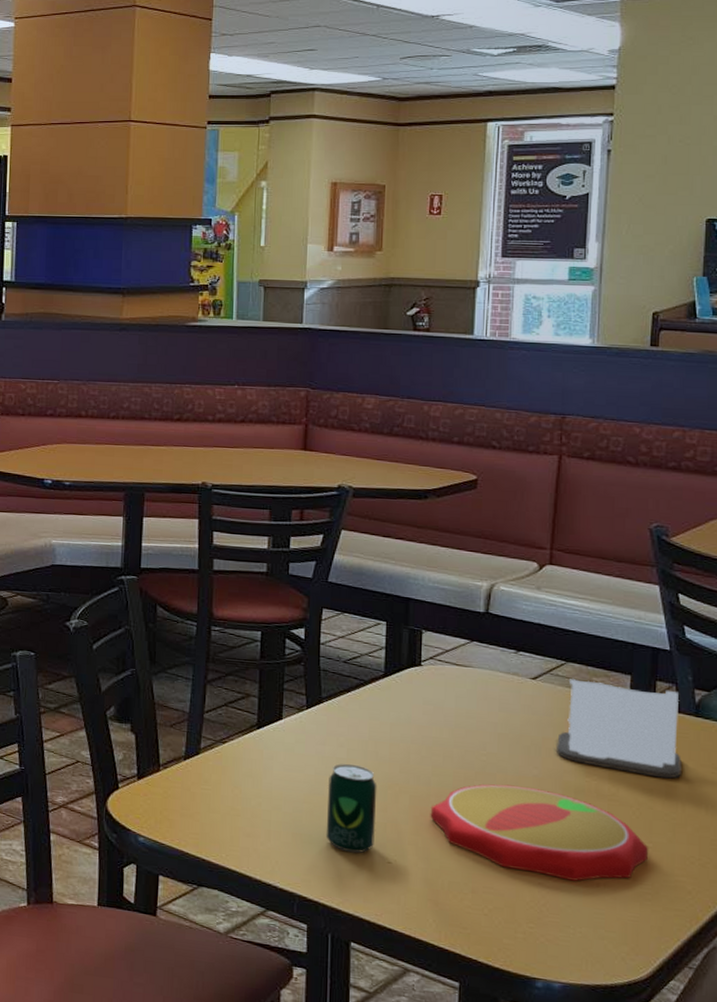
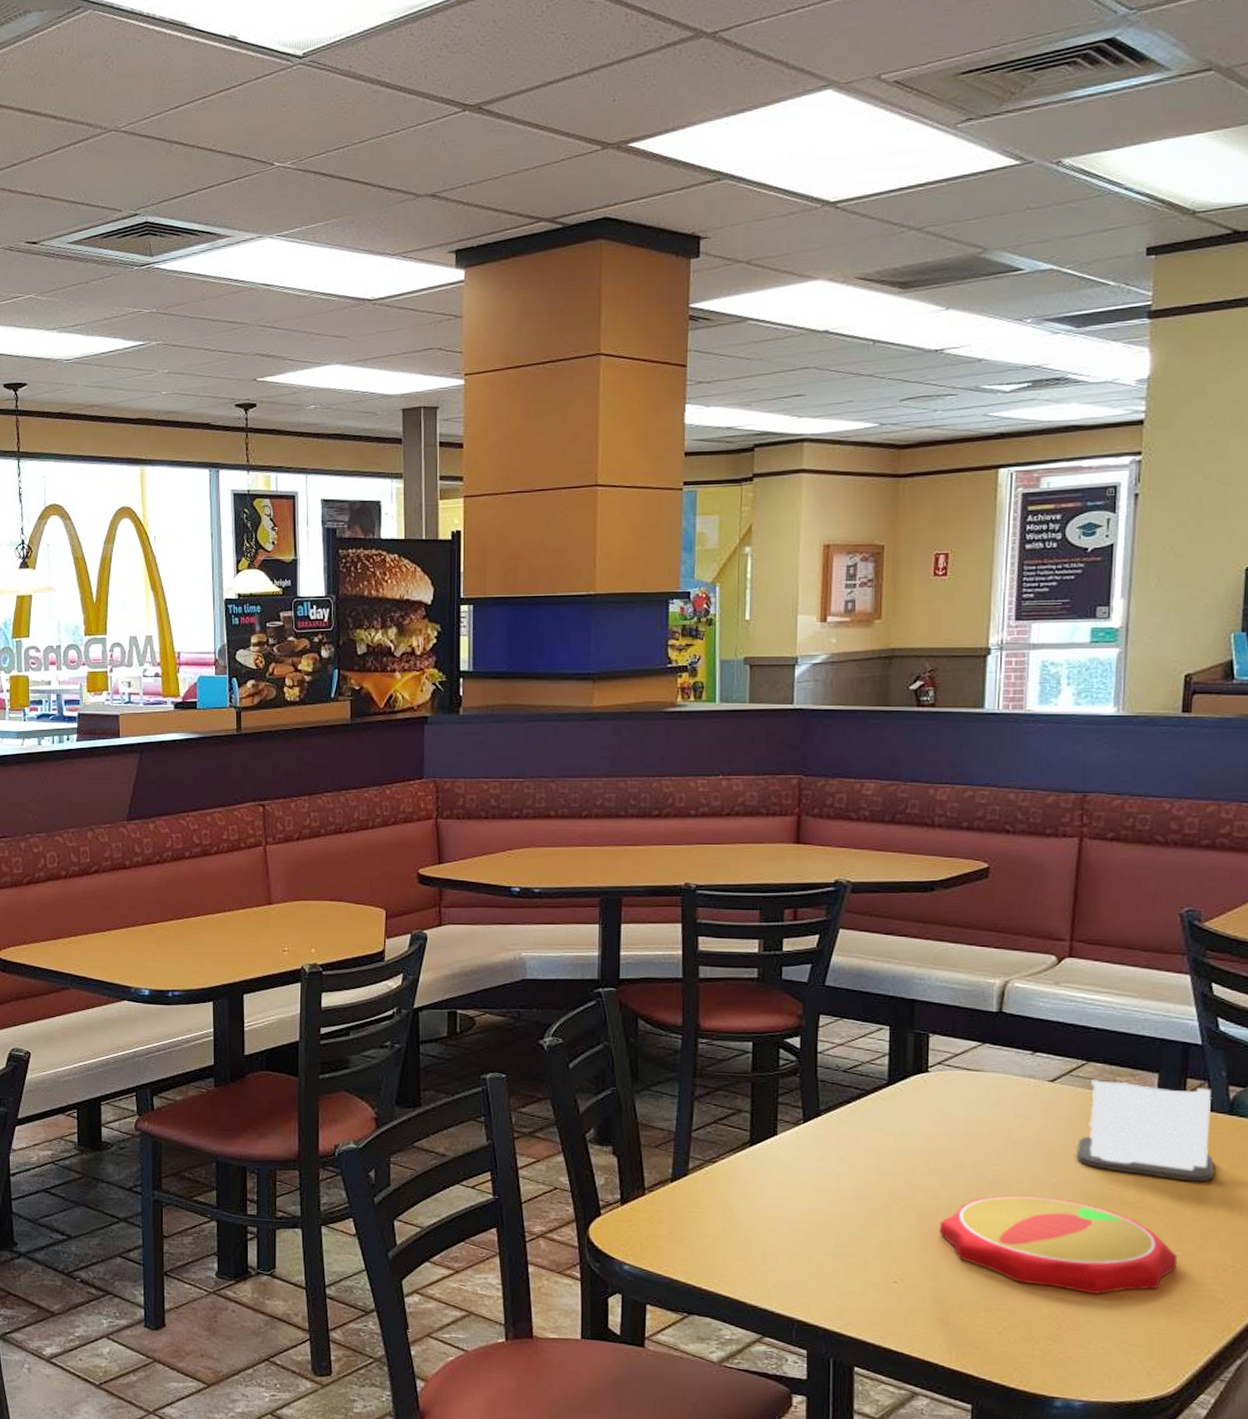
beverage can: present [326,763,377,853] -> none [826,1179,881,1274]

